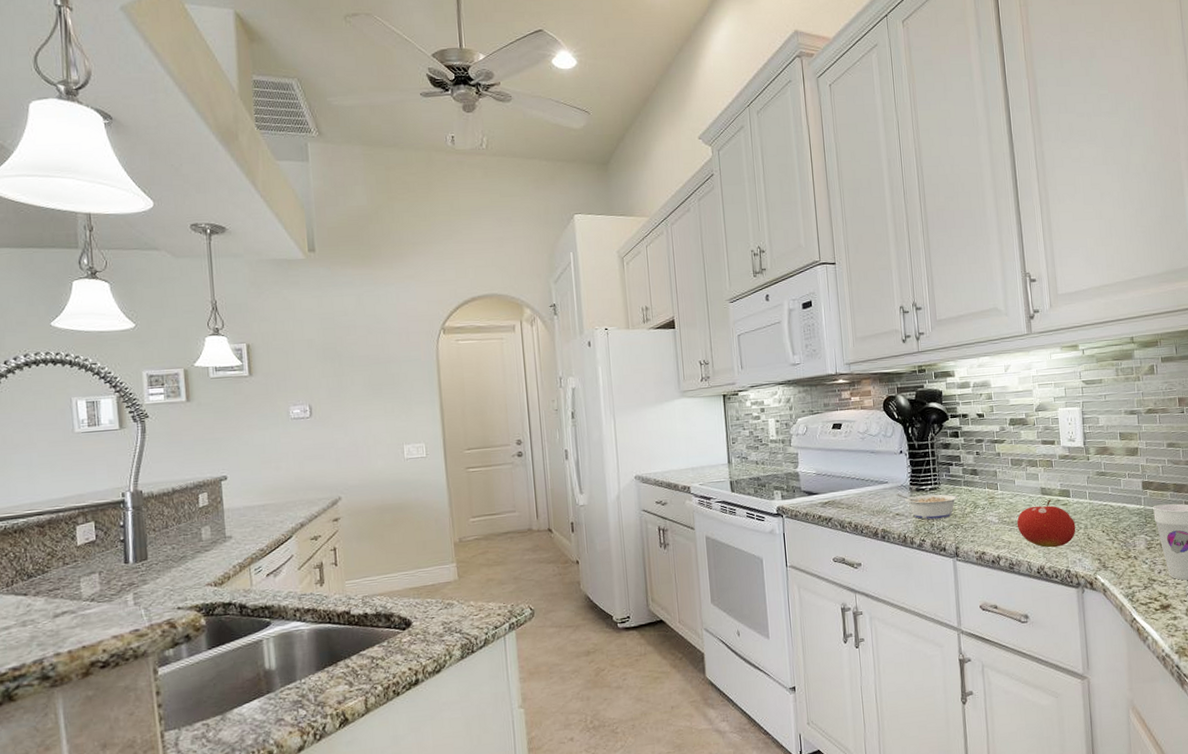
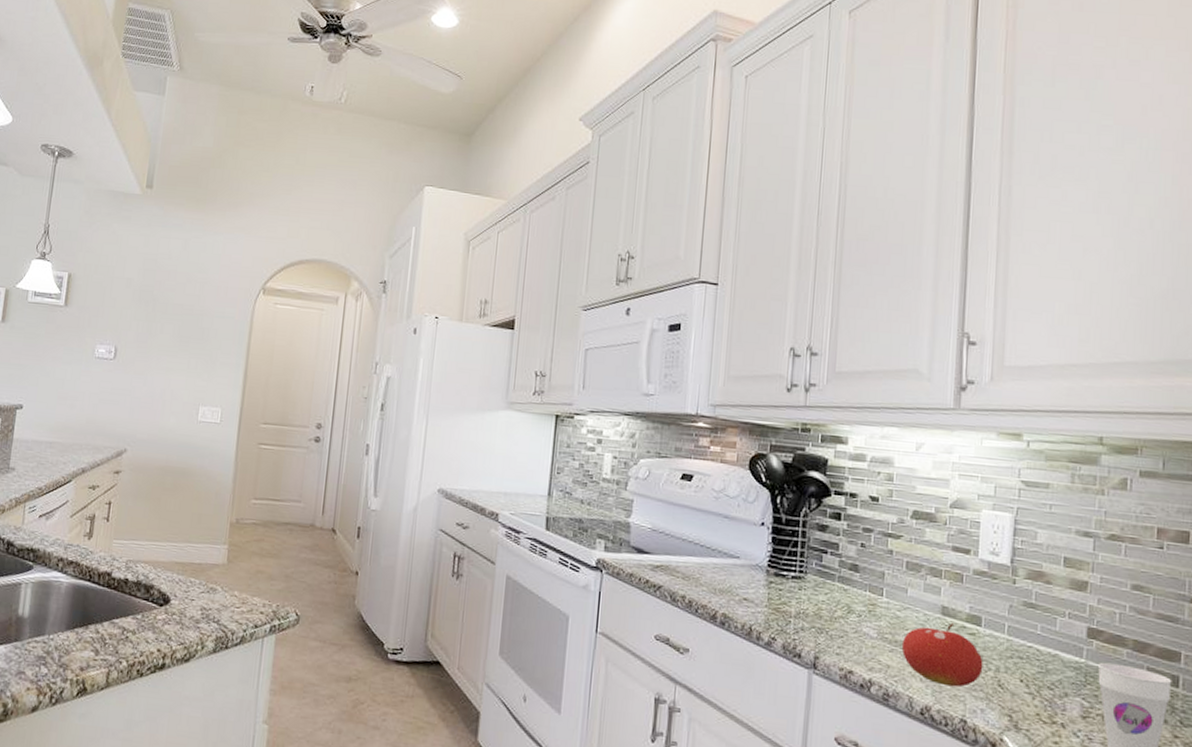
legume: present [896,493,959,520] -> none [747,573,829,617]

